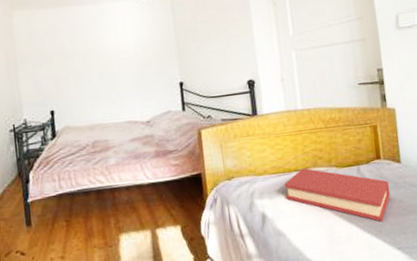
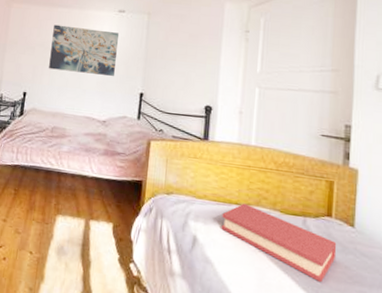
wall art: none [68,22,148,79] -> present [49,24,120,76]

